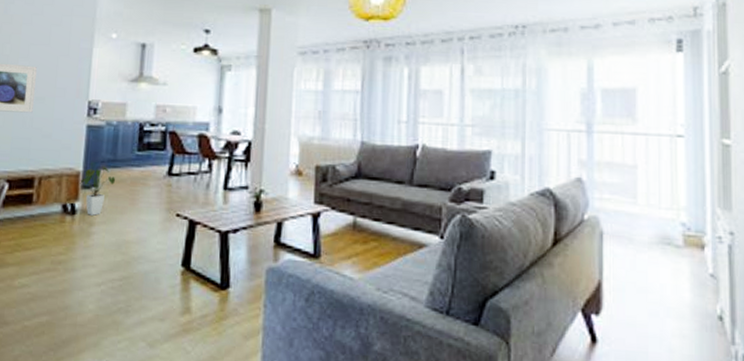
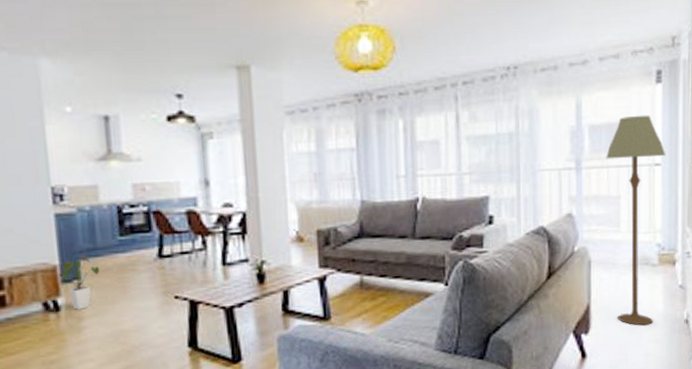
floor lamp: none [621,82,690,316] -> present [606,115,666,326]

